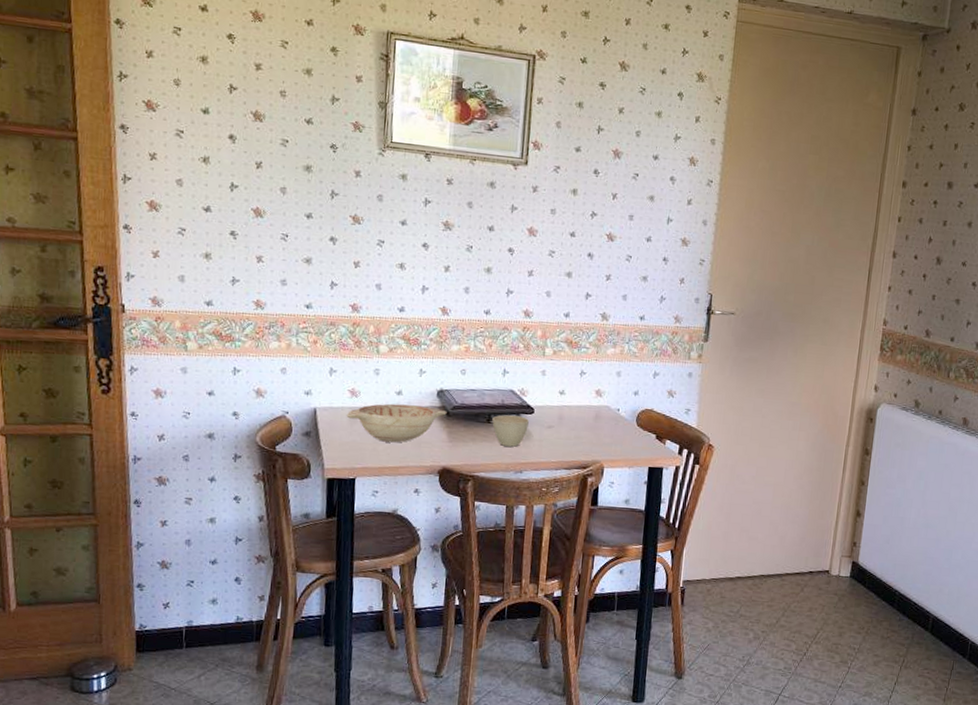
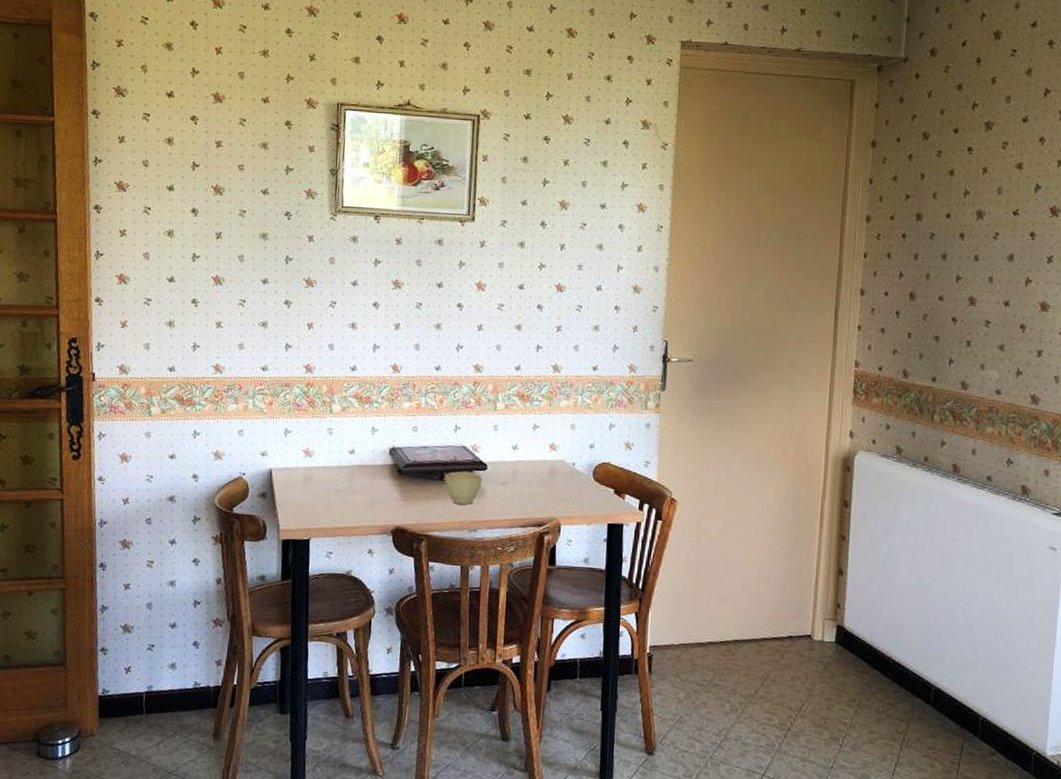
decorative bowl: present [346,403,447,443] -> none [300,462,399,503]

